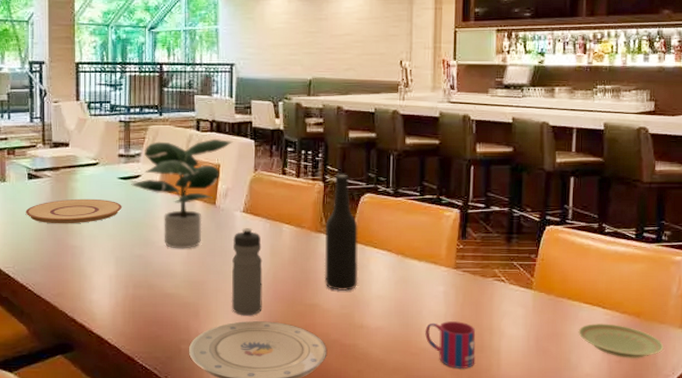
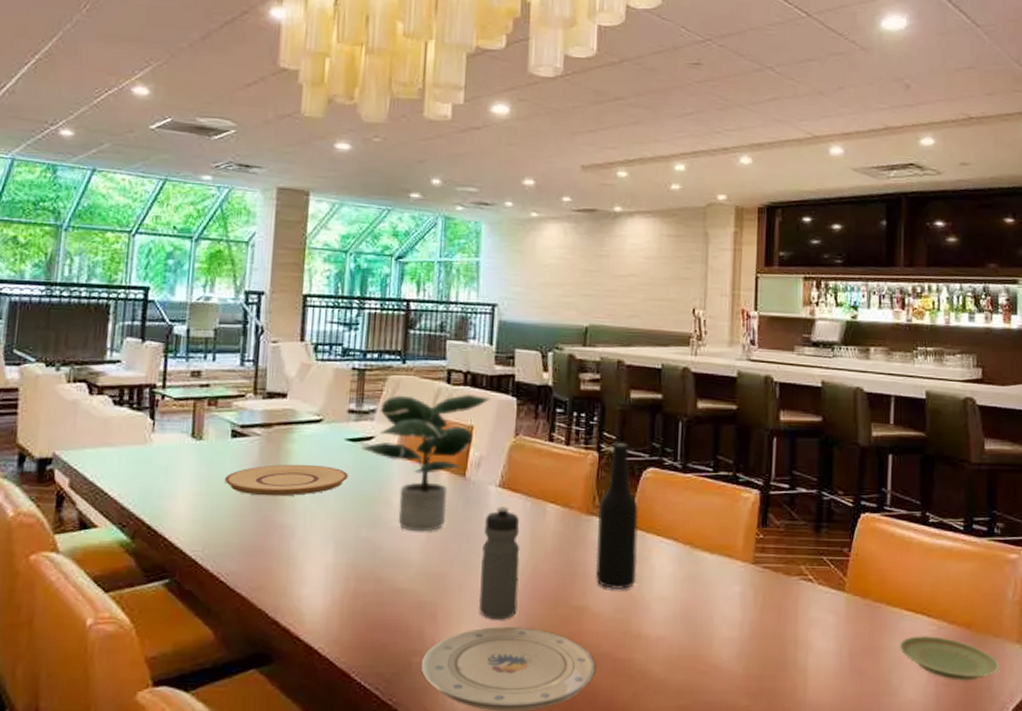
mug: present [425,321,476,369] -> none [717,631,778,693]

